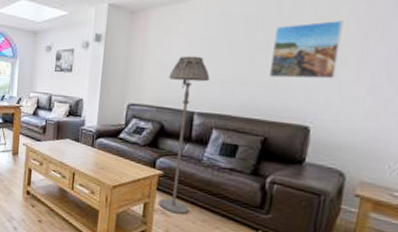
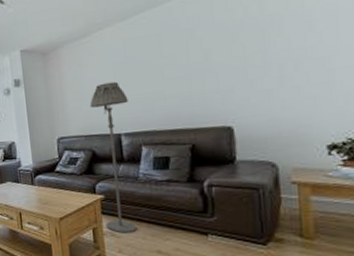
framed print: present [270,21,344,79] -> none [178,23,244,88]

